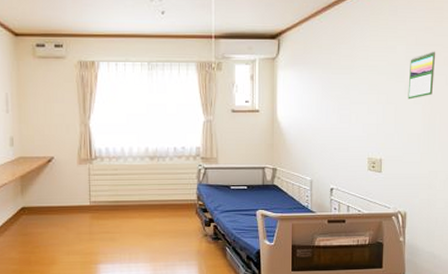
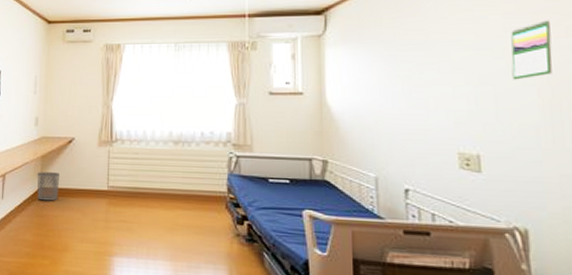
waste bin: none [17,192,42,220] -> present [37,172,60,201]

